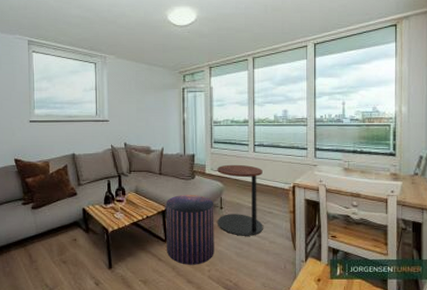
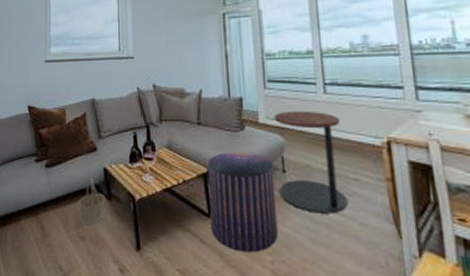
basket: none [61,217,84,253] -> present [78,178,105,226]

